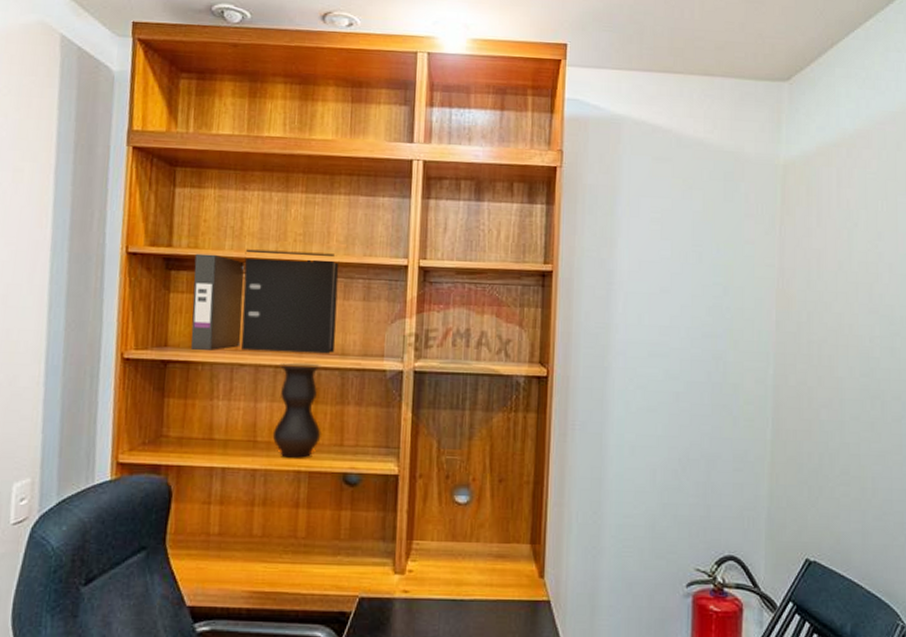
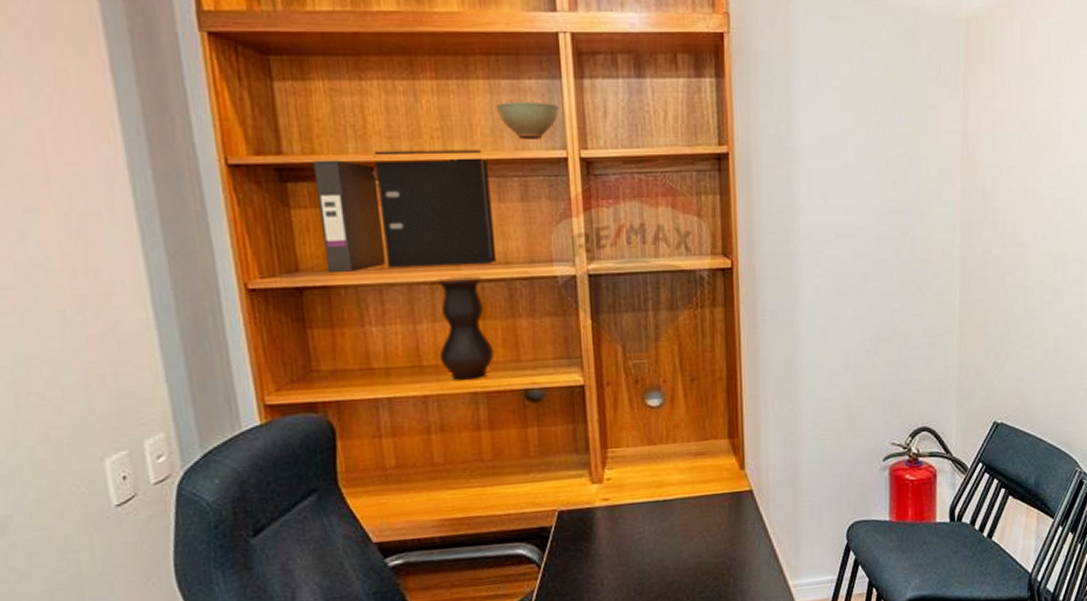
bowl: none [352,215,406,248] -> present [496,101,559,140]

